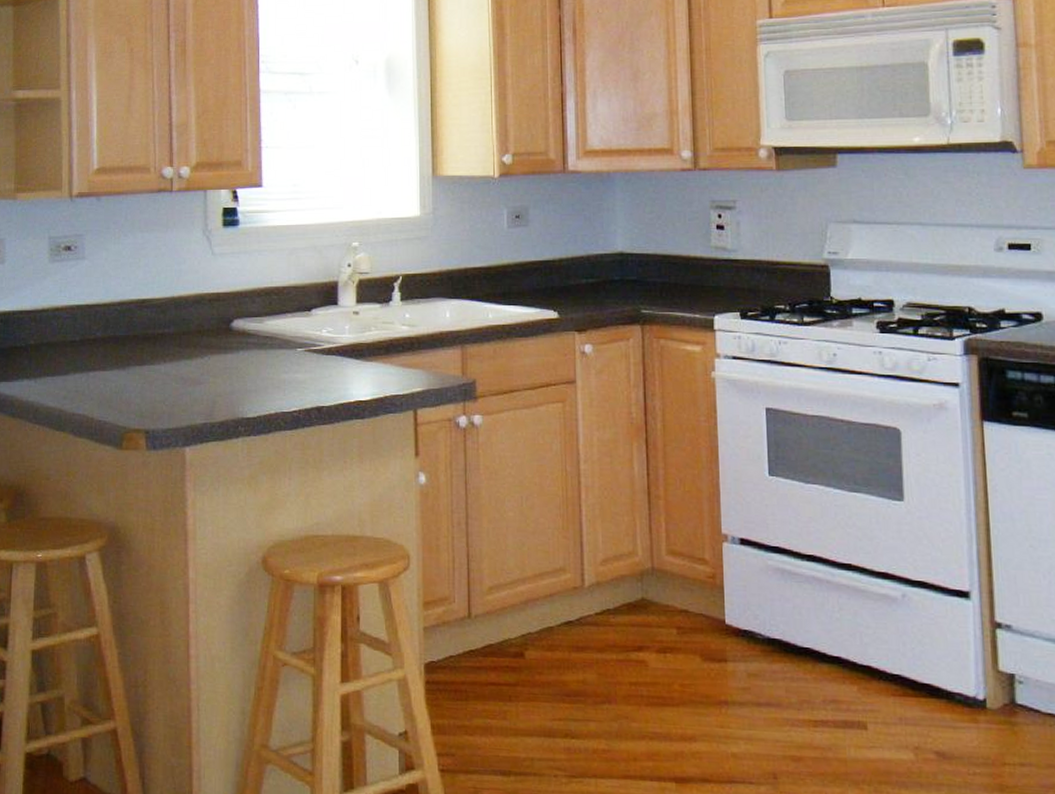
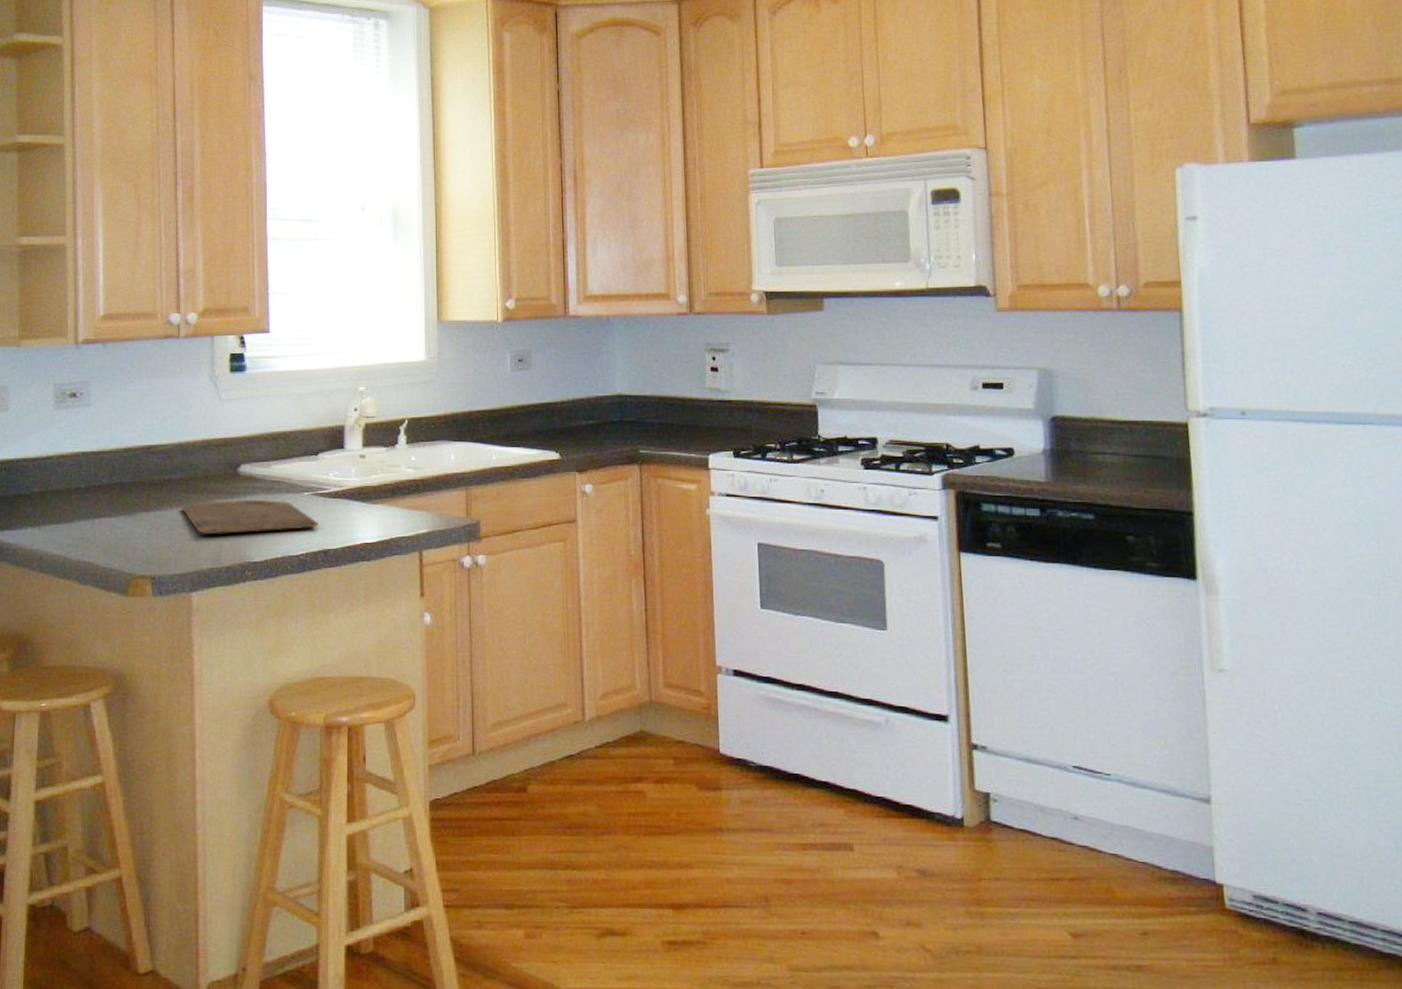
cutting board: none [174,354,312,390] -> present [181,499,319,535]

